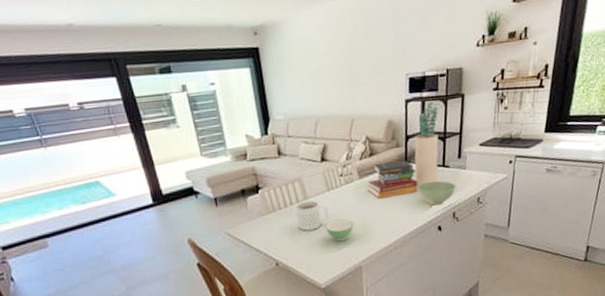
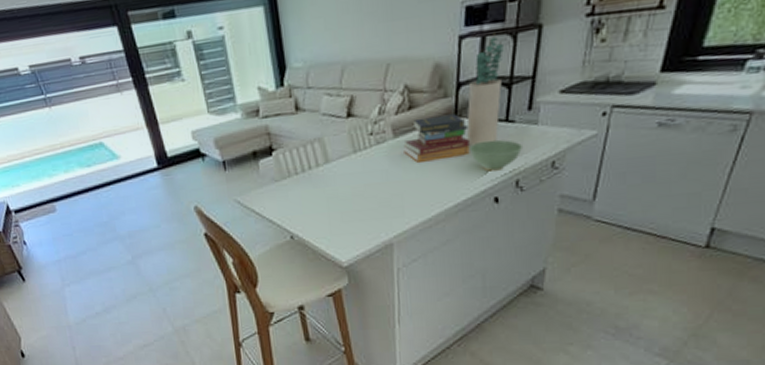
mug: present [295,200,329,231] -> none [314,164,354,200]
bowl: present [325,219,354,242] -> none [350,186,385,214]

